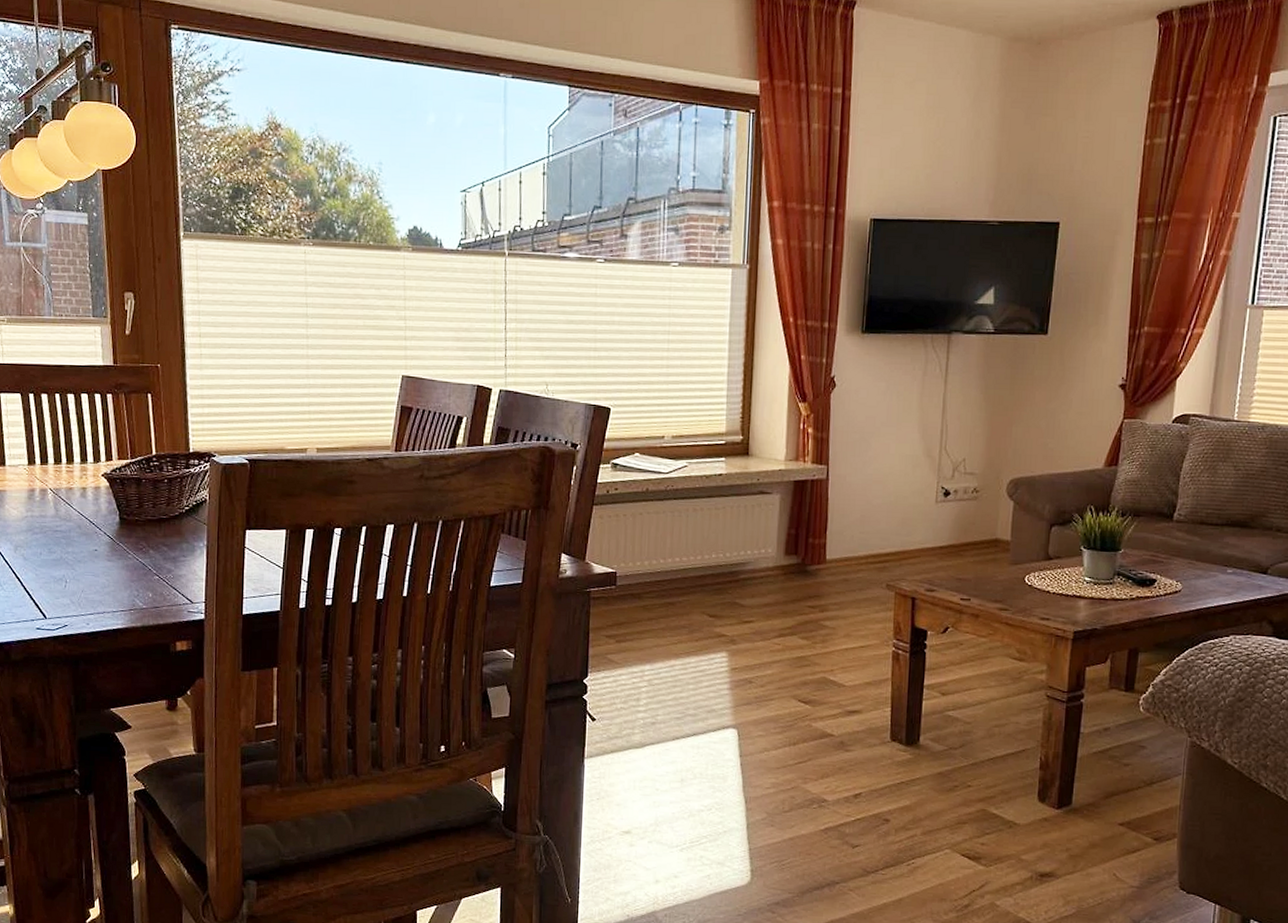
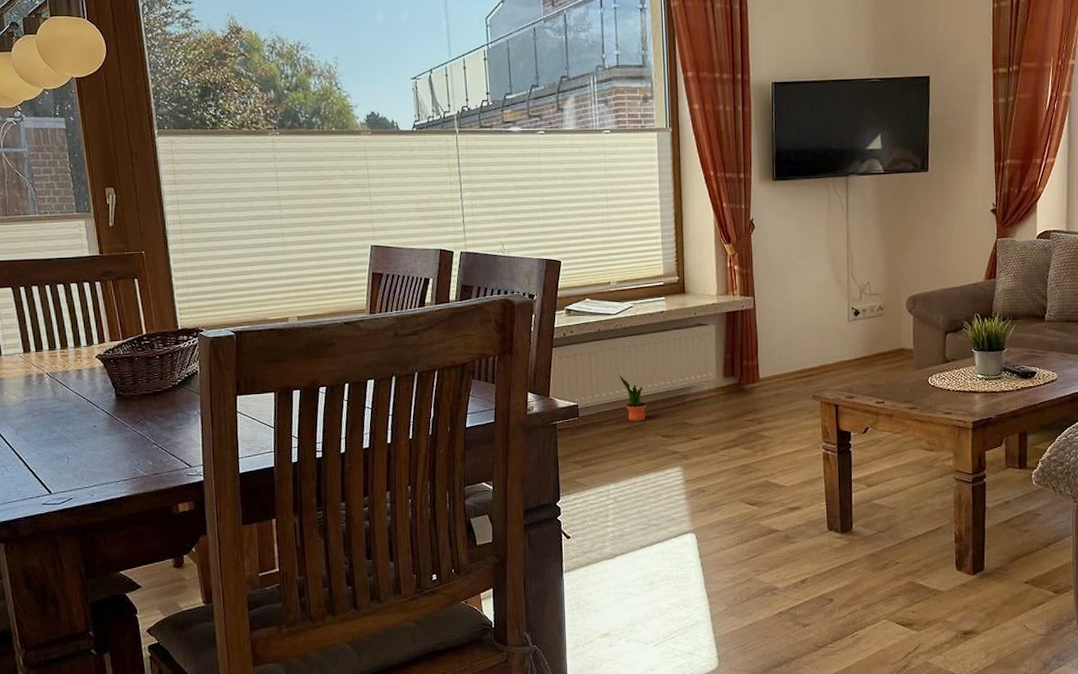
potted plant: none [665,542,695,597] -> present [619,375,647,422]

